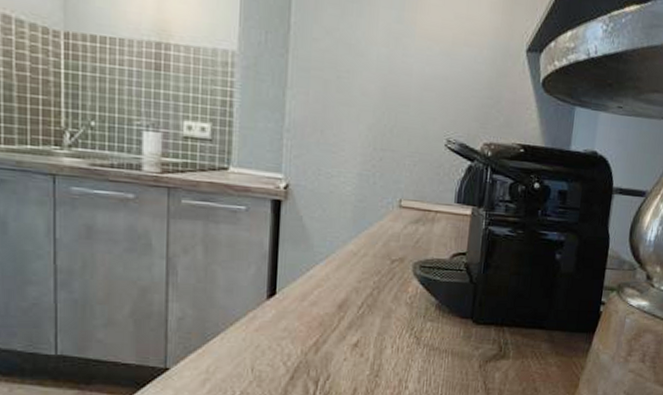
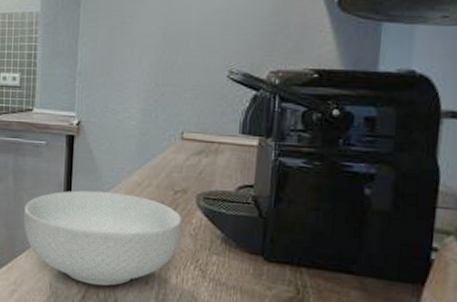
cereal bowl: none [217,261,398,364] -> present [23,190,182,286]

